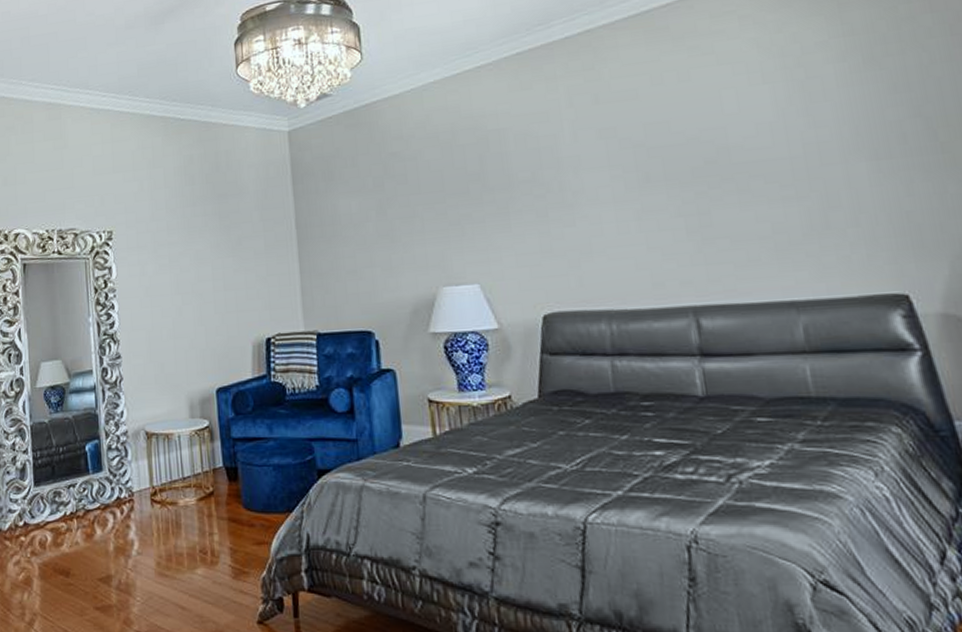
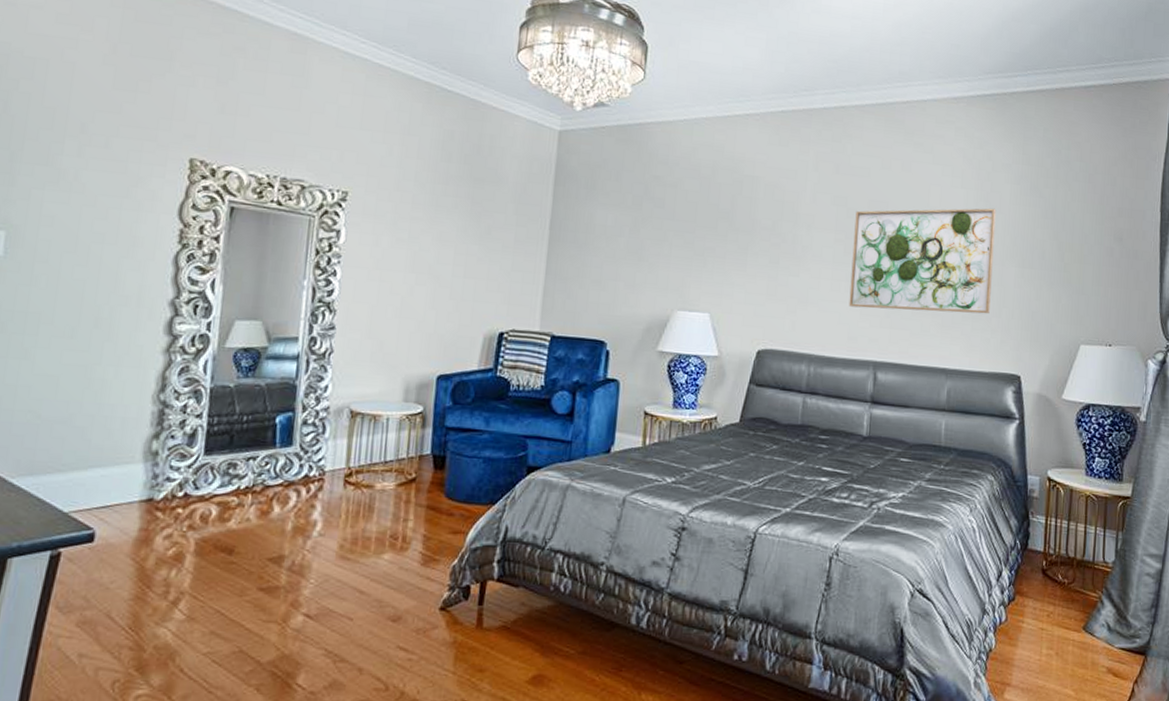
wall art: none [630,97,842,249] -> present [848,208,996,314]

